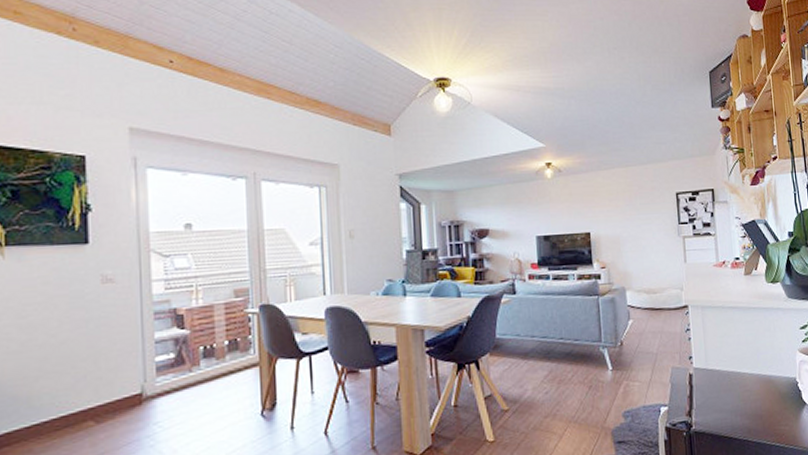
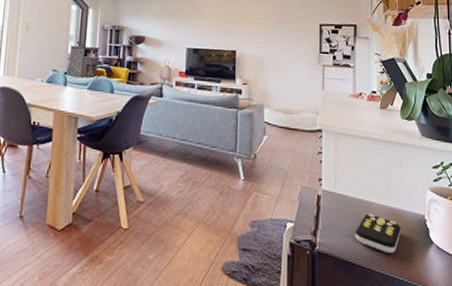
remote control: none [730,384,775,422] -> present [356,213,401,253]

